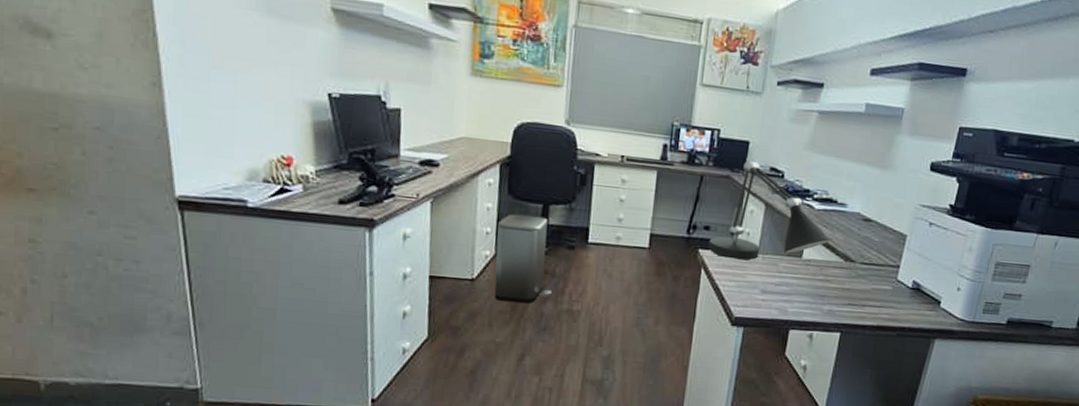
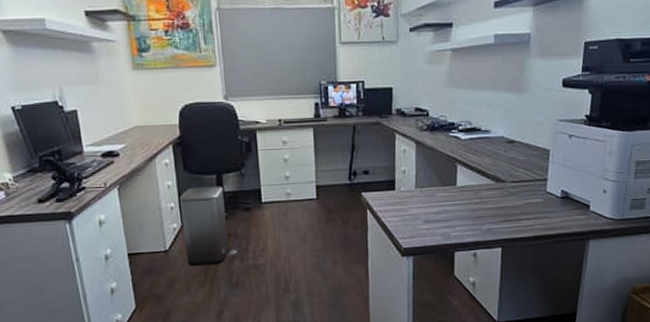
desk lamp: present [708,161,830,260] -> none [370,106,479,197]

